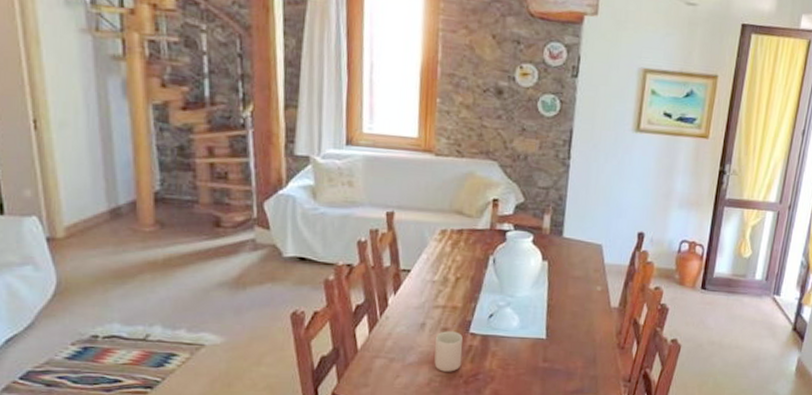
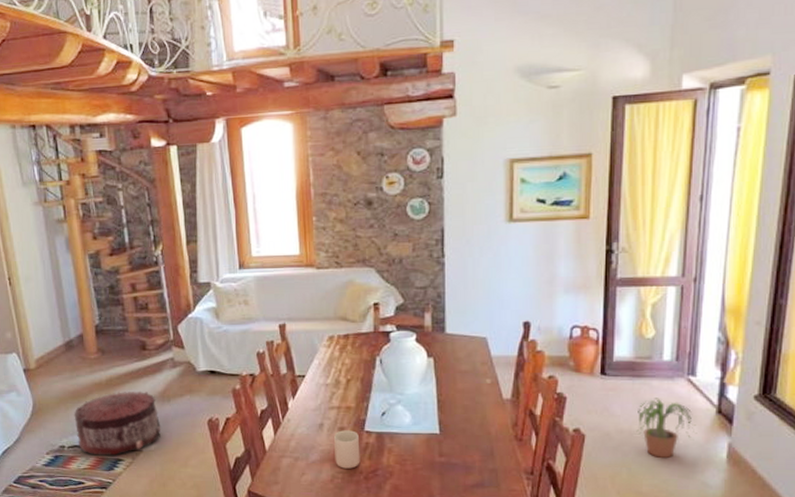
pouf: none [114,274,232,349] -> present [74,392,161,456]
potted plant: none [725,313,775,369] -> present [636,398,697,458]

